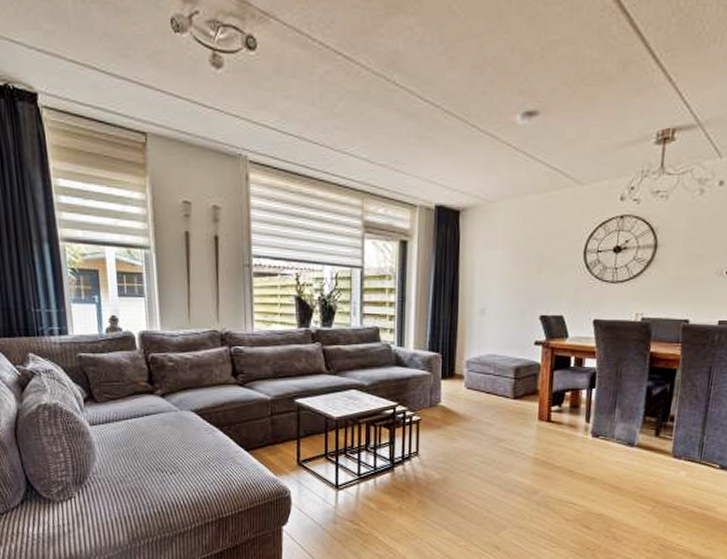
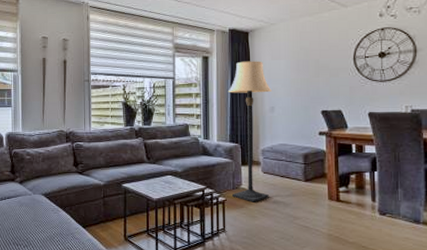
lamp: none [429,249,484,422] -> present [228,61,272,202]

